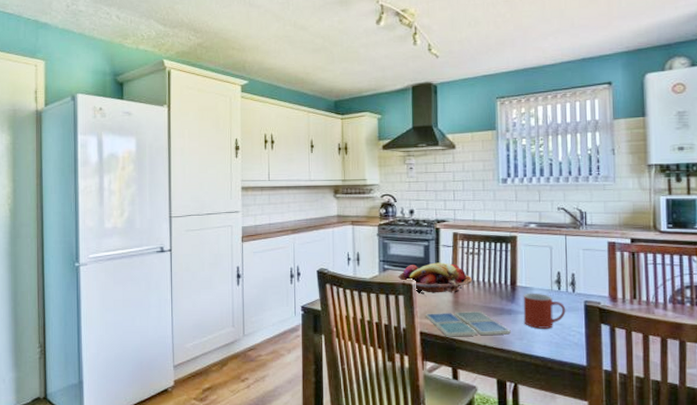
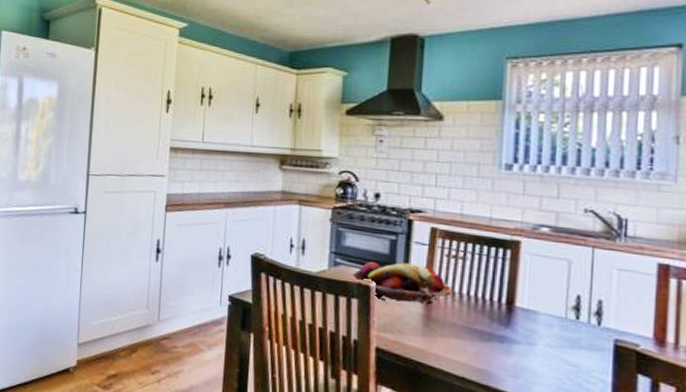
drink coaster: present [425,311,511,337] -> none [384,325,501,369]
mug: present [523,293,566,329] -> none [521,317,586,370]

